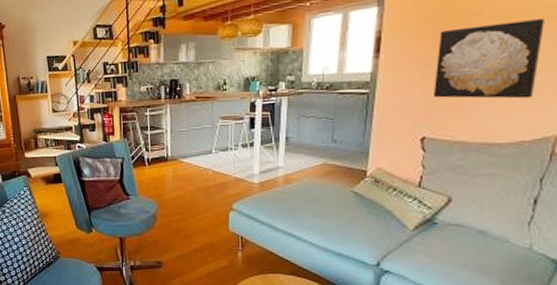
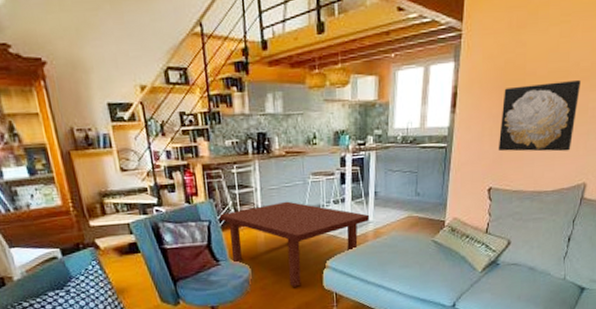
coffee table: none [131,143,280,227] -> present [219,201,370,287]

